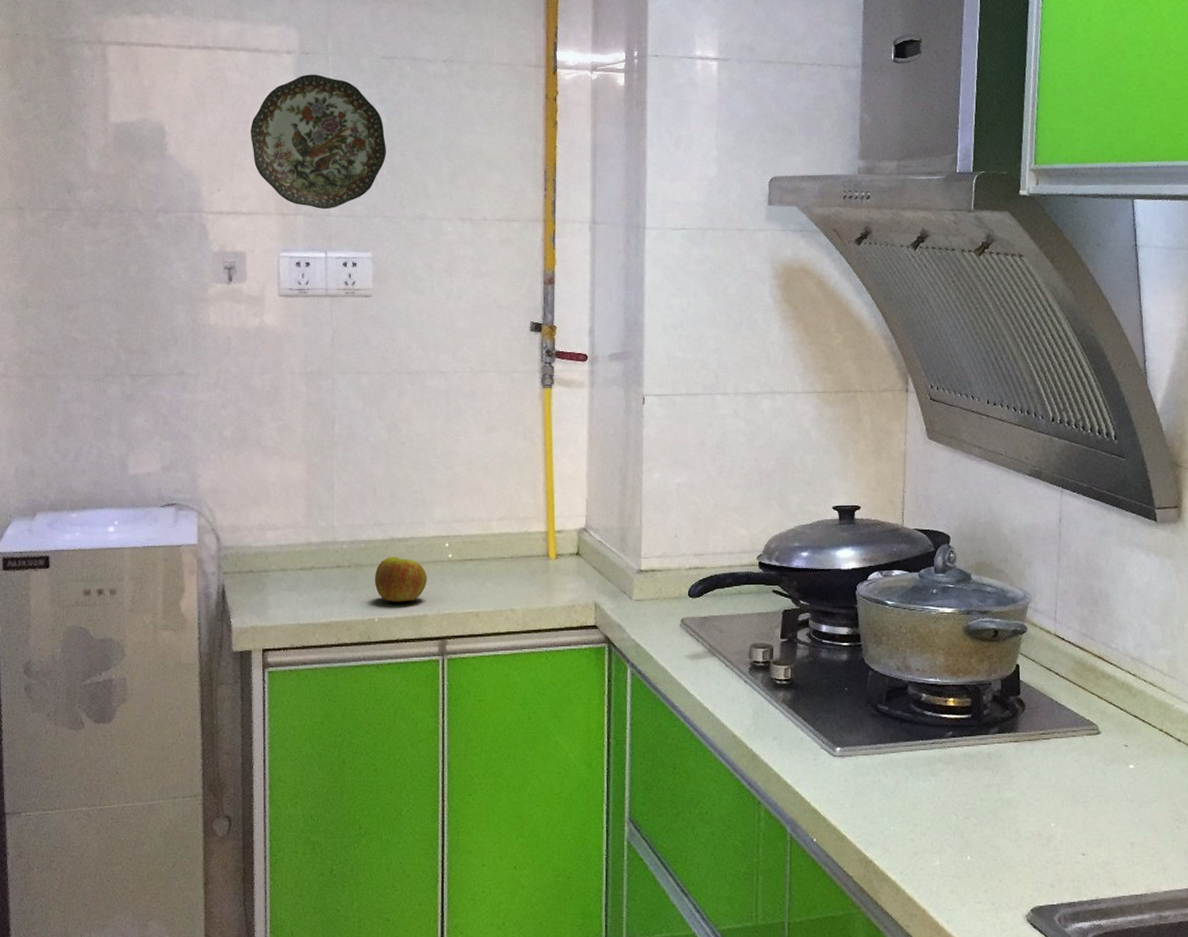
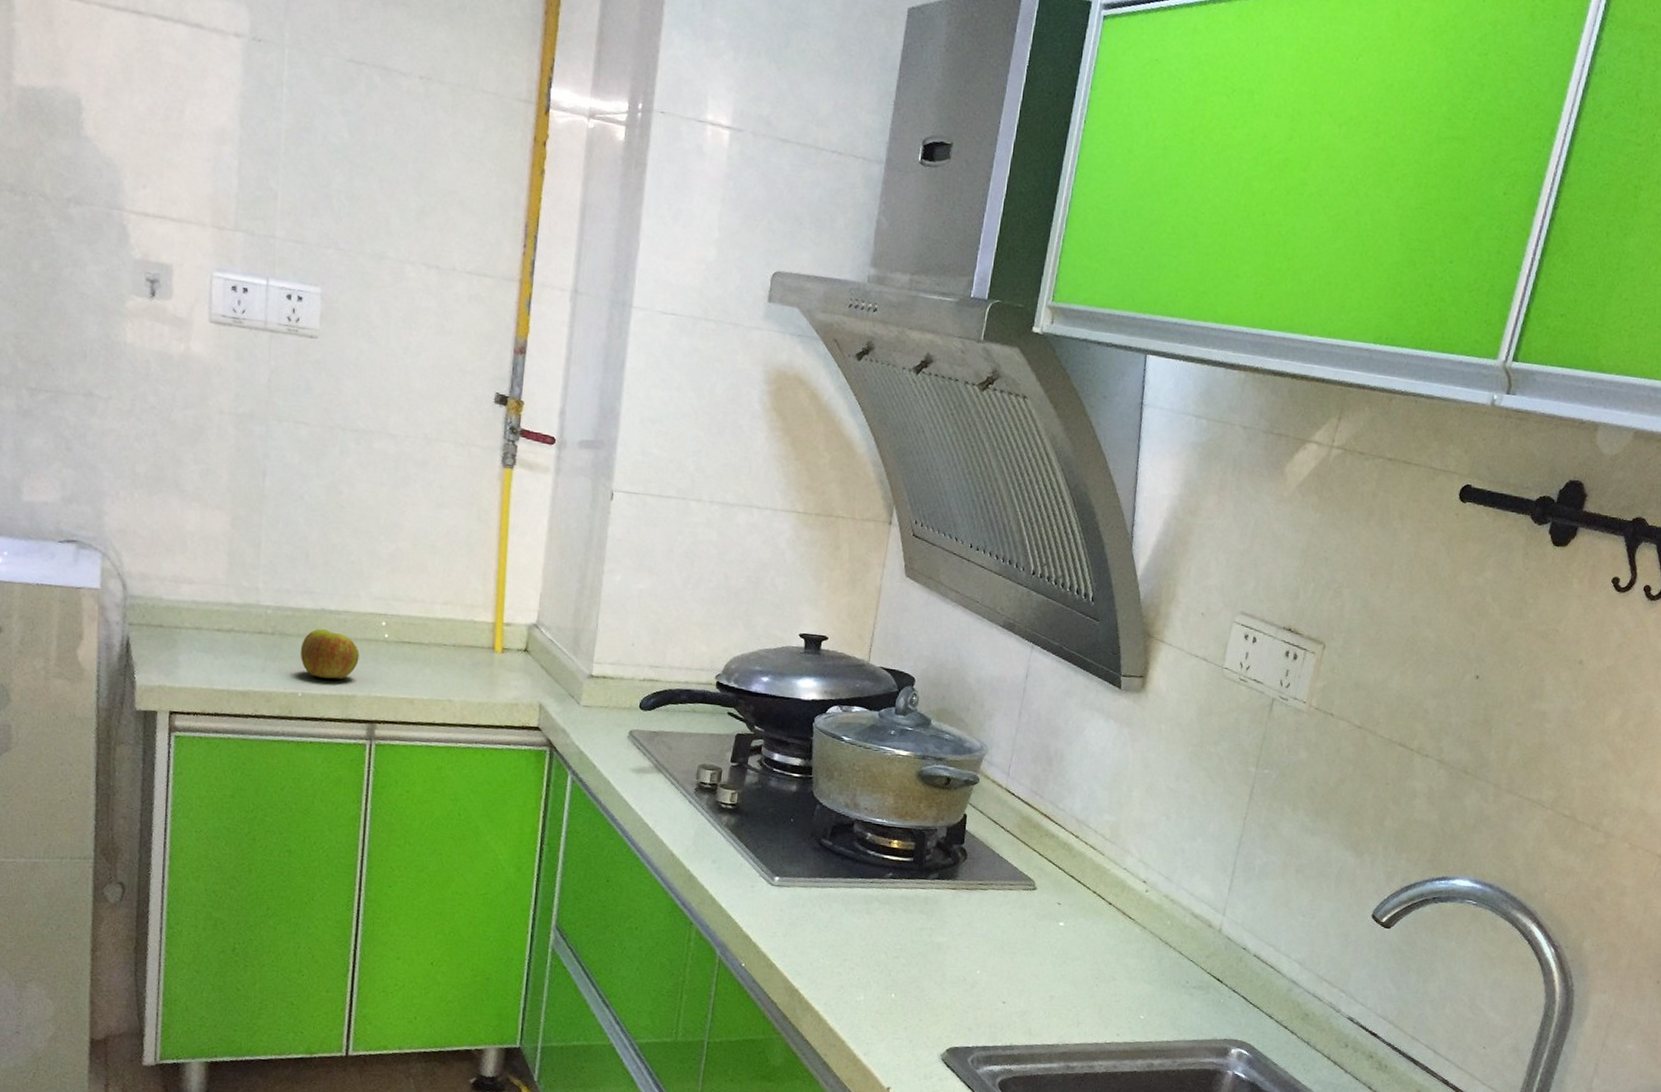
decorative plate: present [251,74,386,210] -> none [186,65,346,230]

